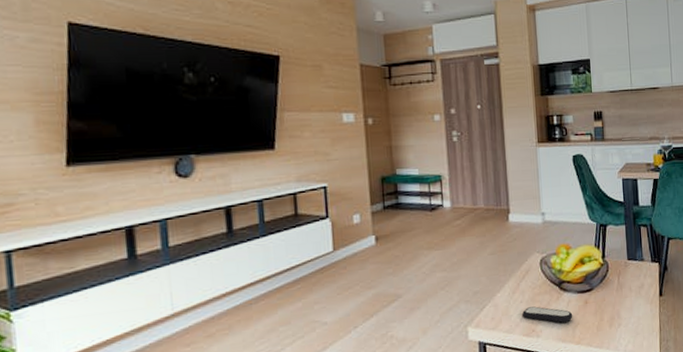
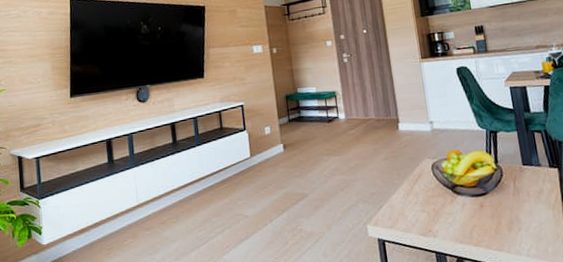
remote control: present [522,306,573,323] -> none [418,208,469,225]

